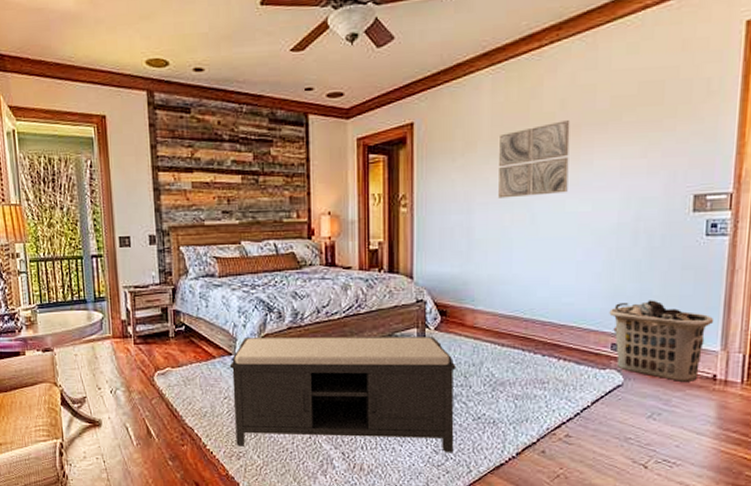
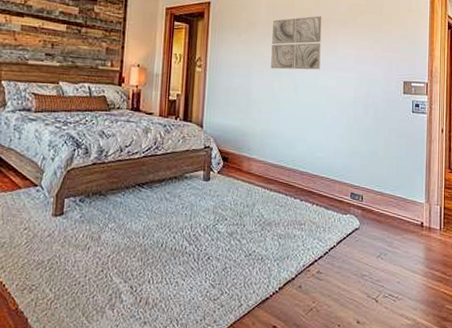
bench: present [229,337,456,452] -> none [30,170,234,286]
clothes hamper: present [609,300,714,381] -> none [349,159,420,227]

